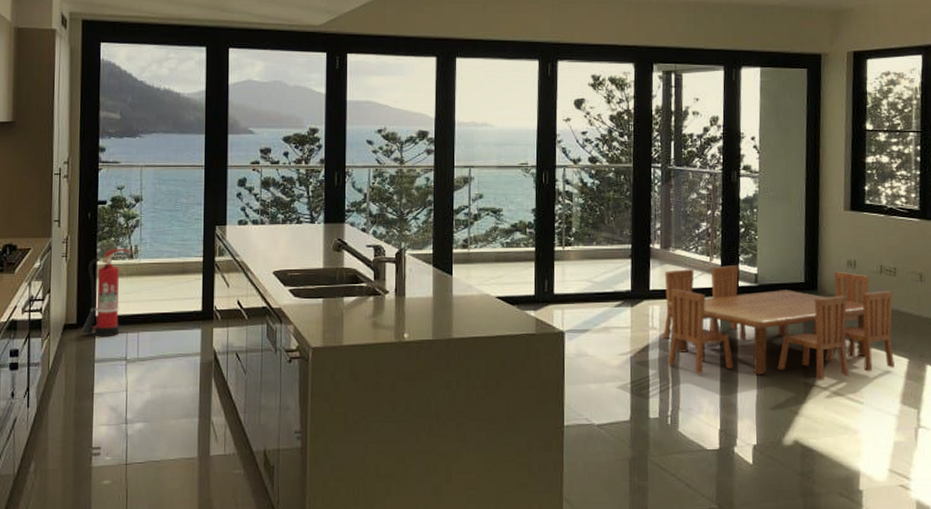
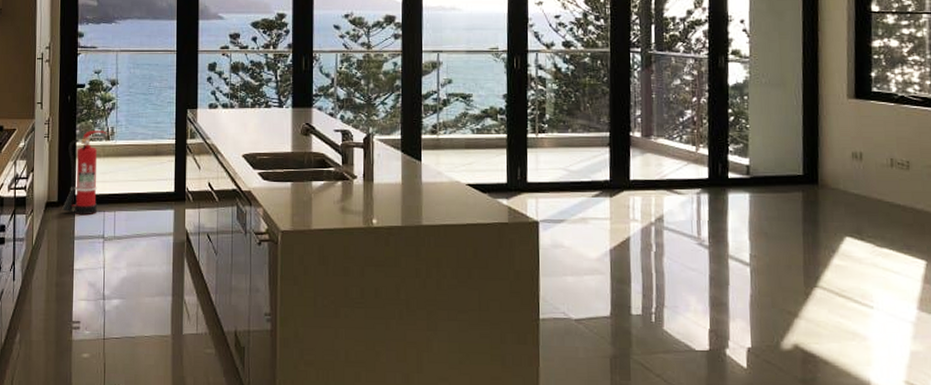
dining table: present [663,265,895,380] -> none [645,155,910,281]

